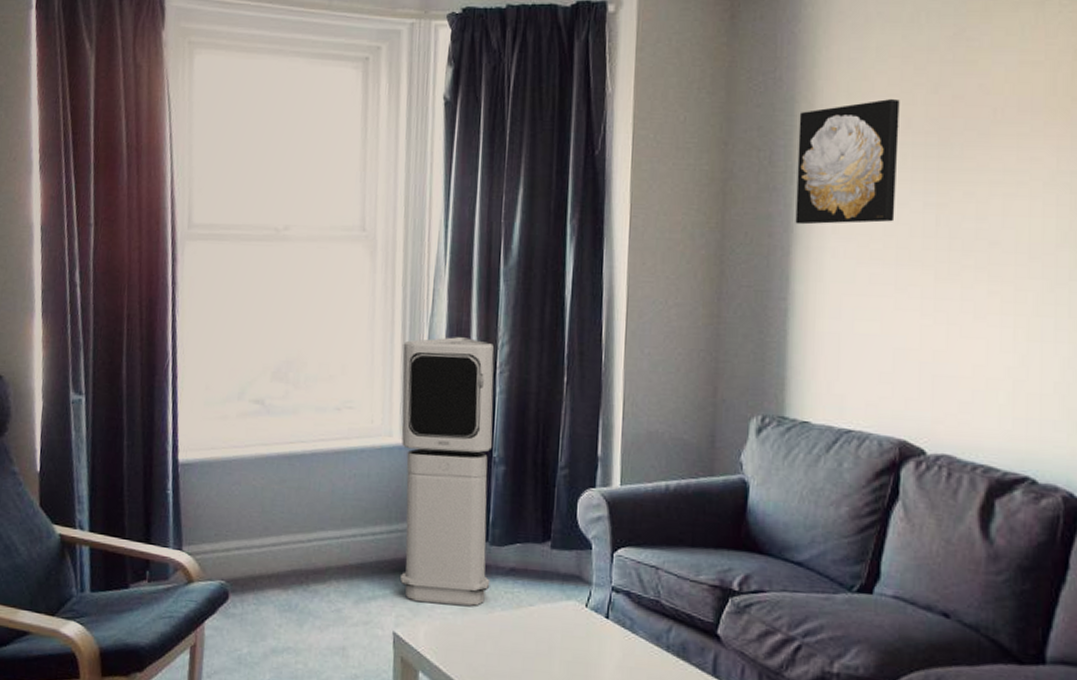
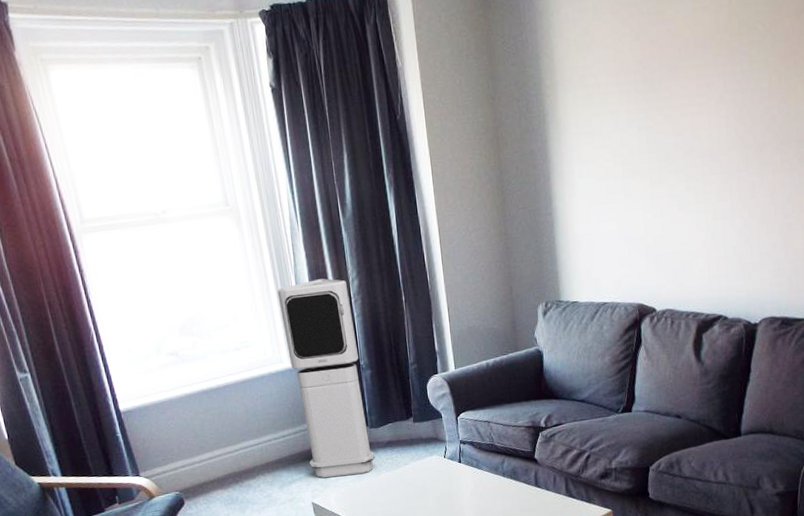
wall art: present [795,99,900,225] -> none [543,48,619,156]

